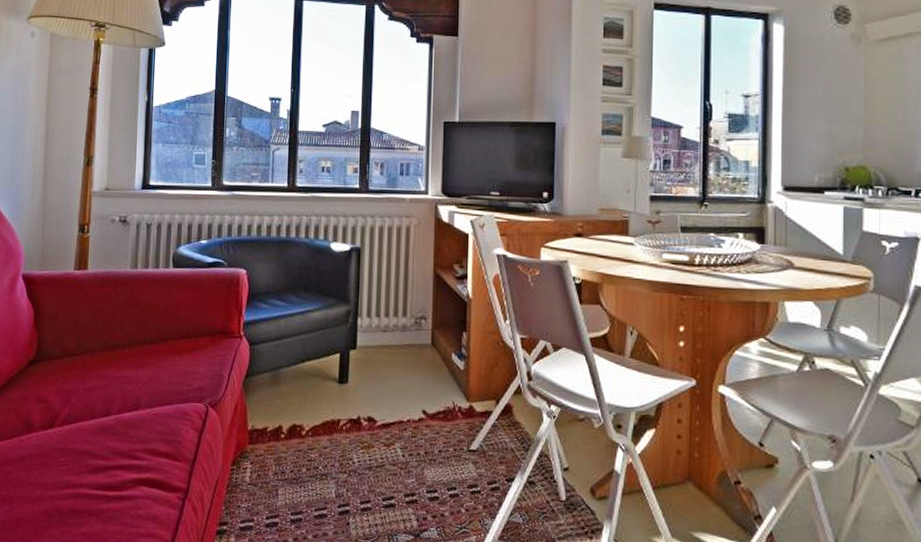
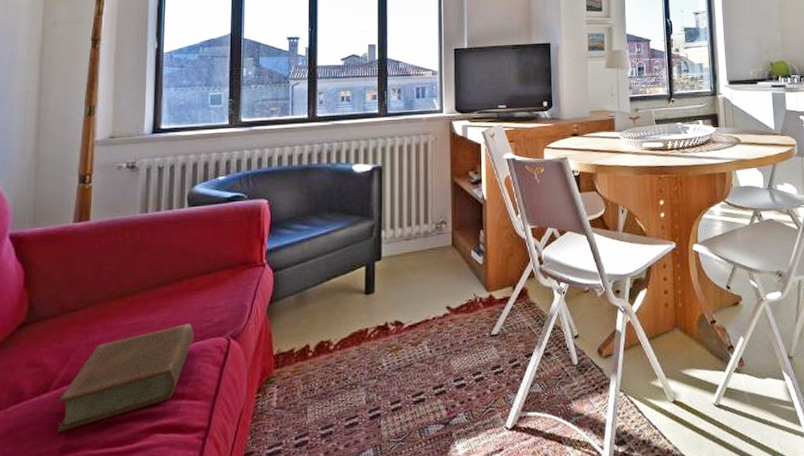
book: none [60,384,176,468] -> present [57,323,194,433]

